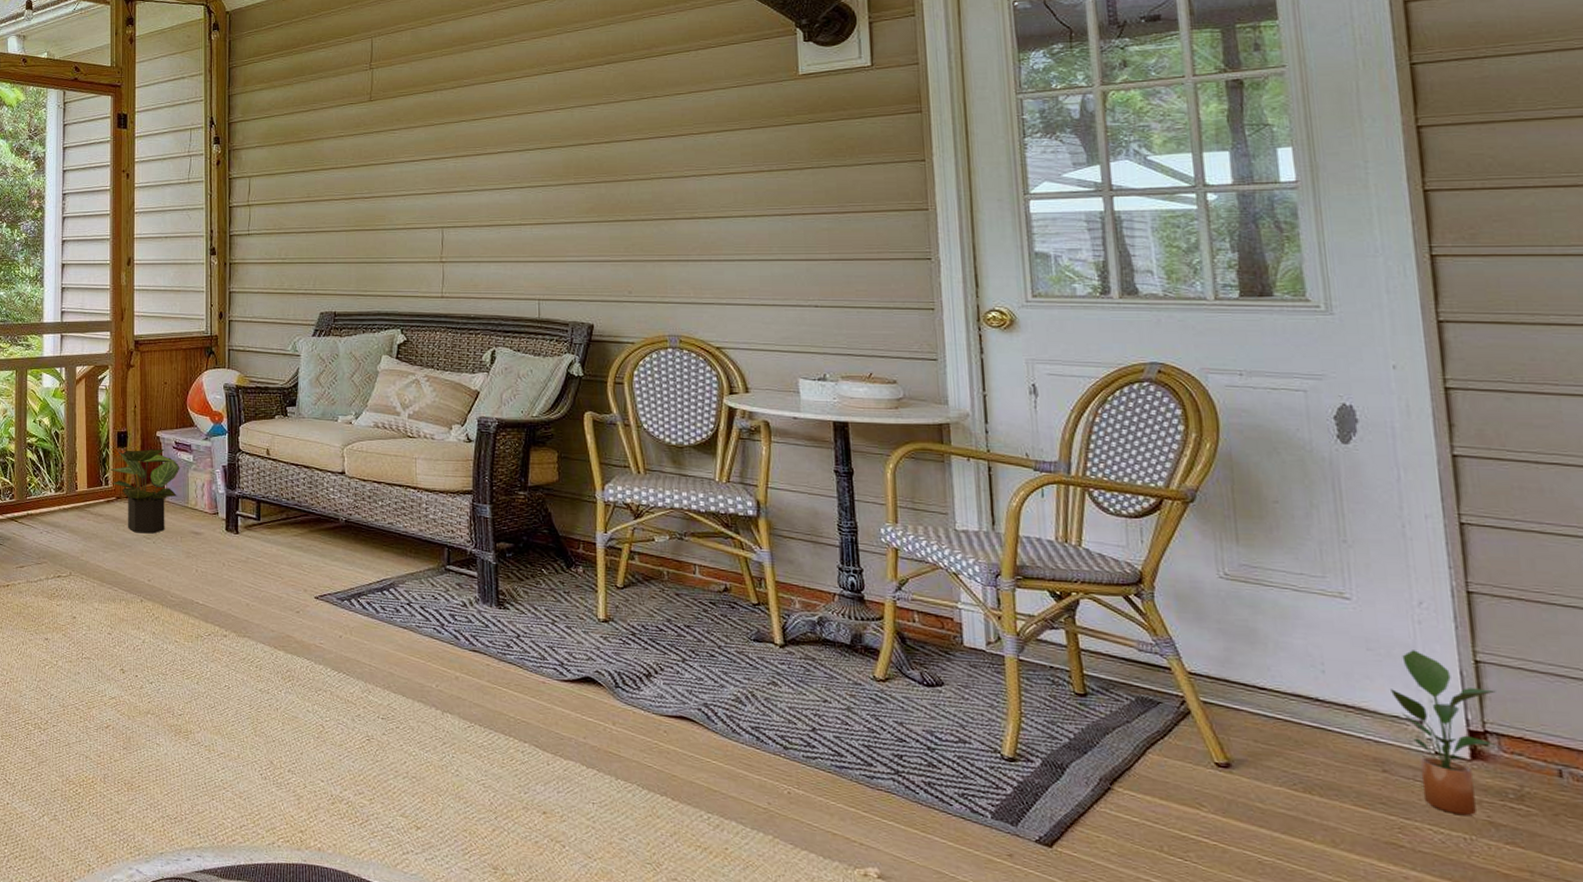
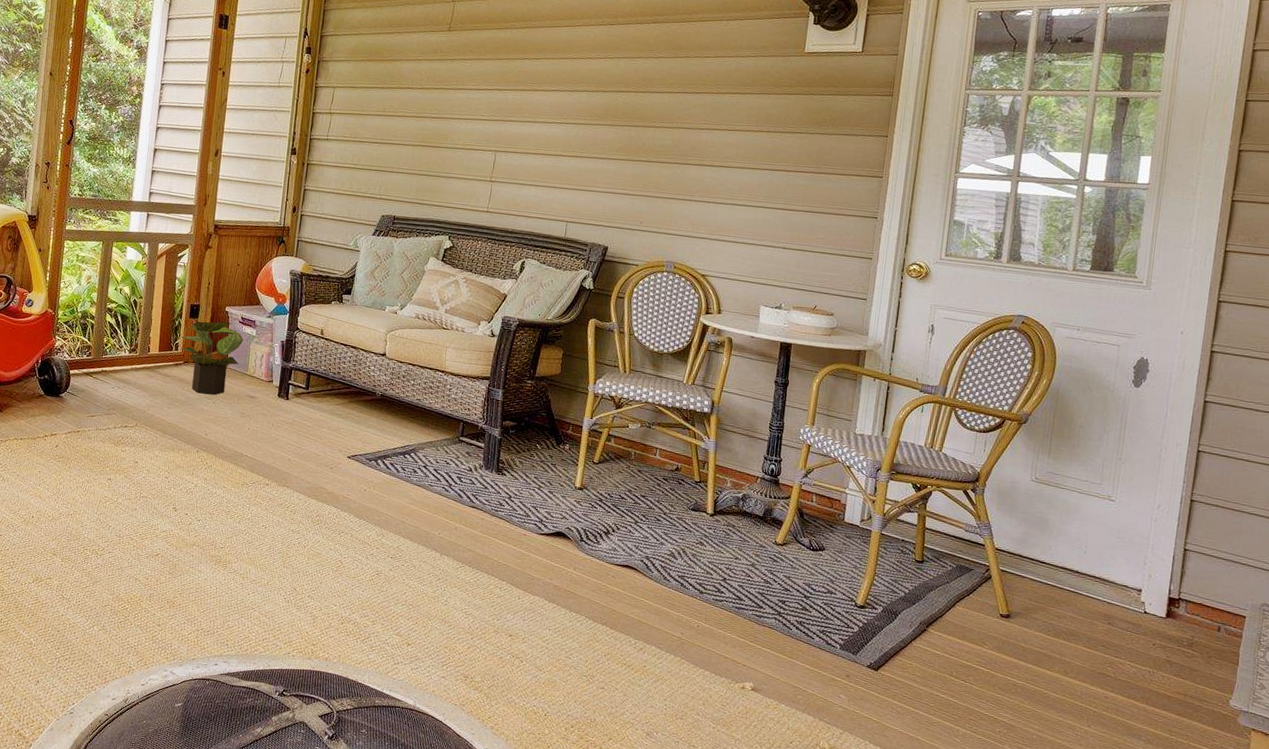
potted plant: present [1391,650,1496,816] -> none [1126,539,1193,656]

